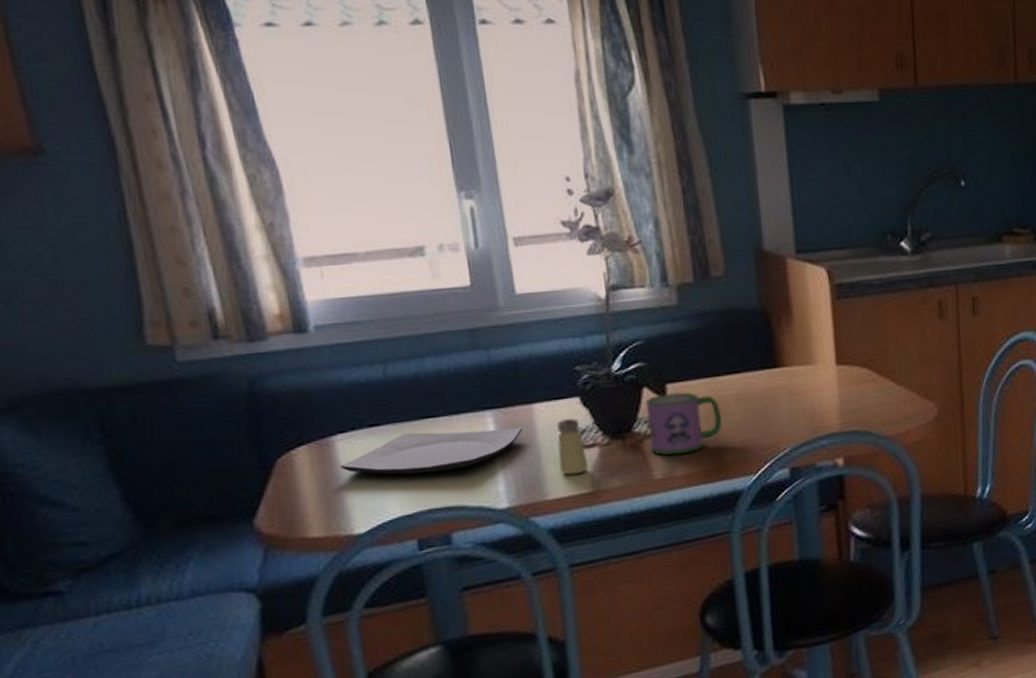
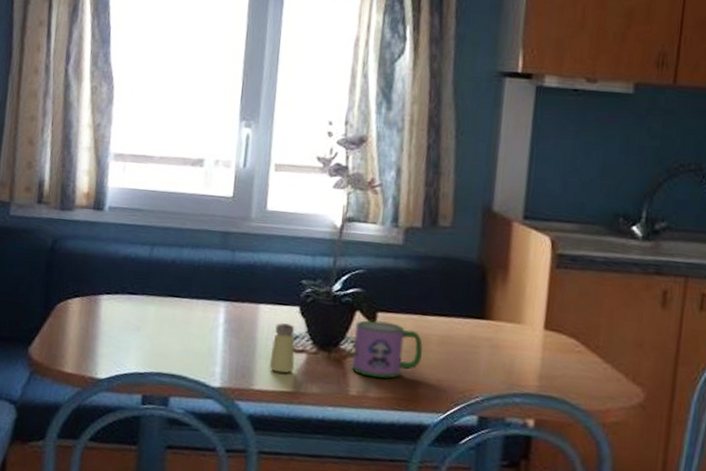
plate: present [340,426,523,475] -> none [100,305,247,345]

